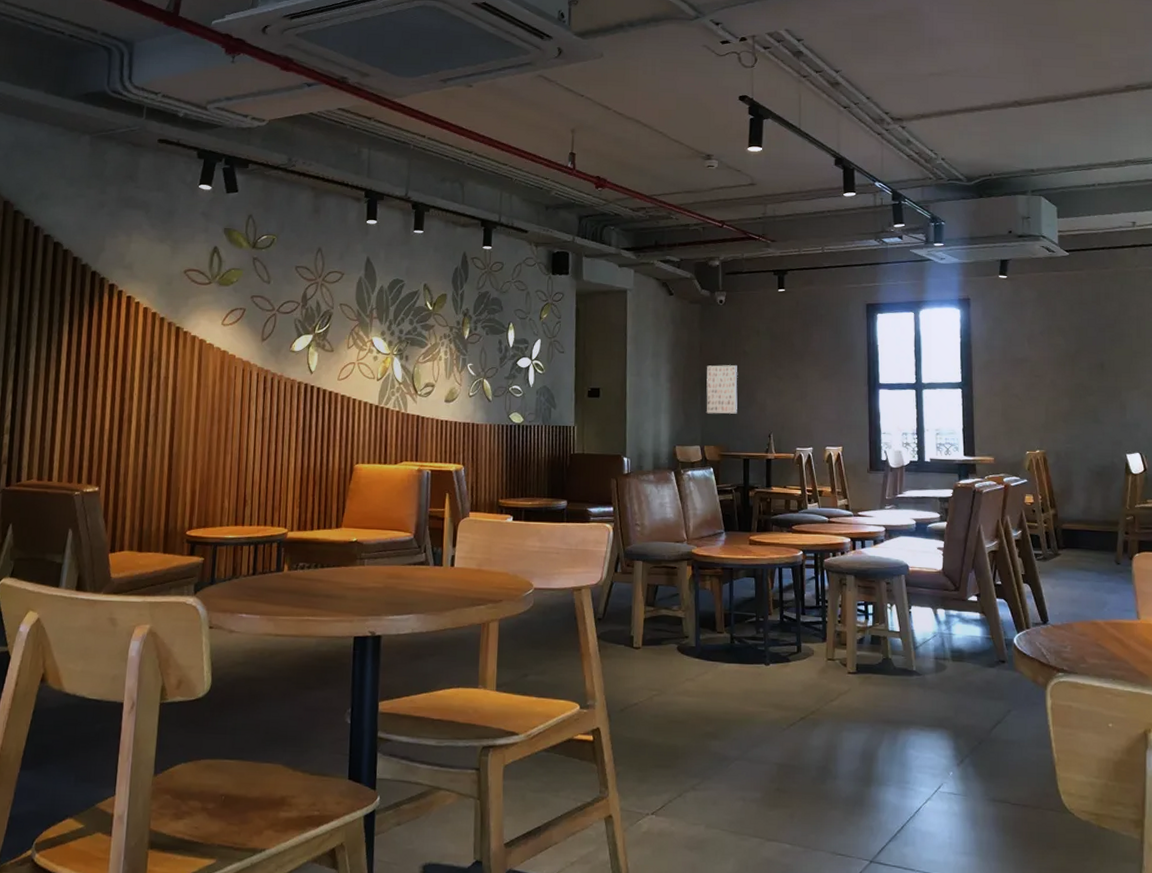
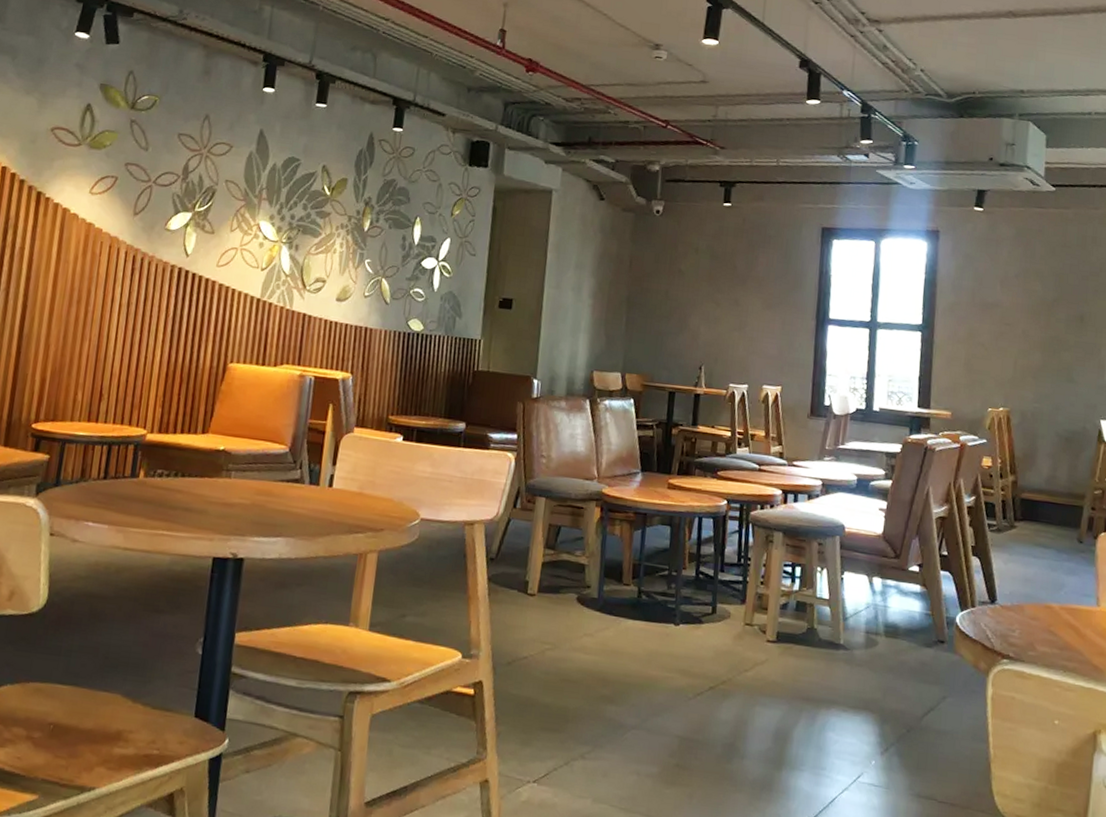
wall art: present [706,365,738,414] -> none [631,283,671,340]

